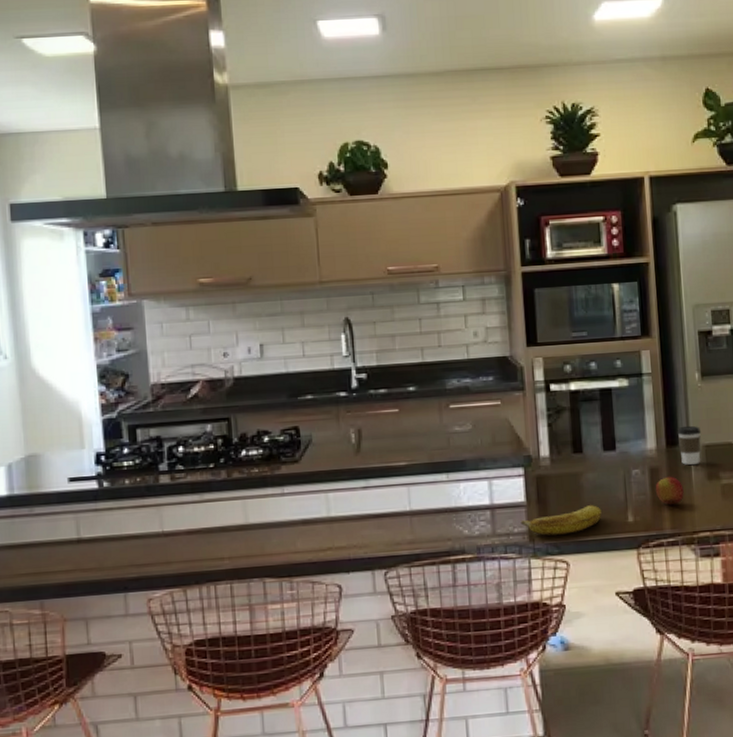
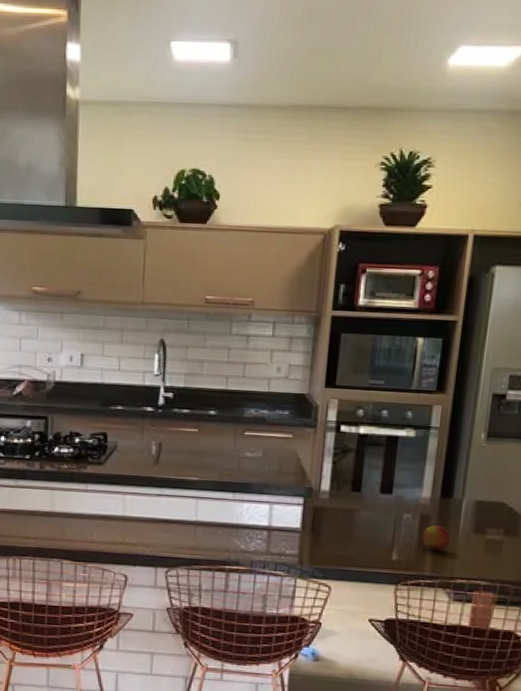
banana: present [520,505,602,536] -> none [293,540,369,562]
coffee cup: present [677,425,702,465] -> none [452,481,477,517]

